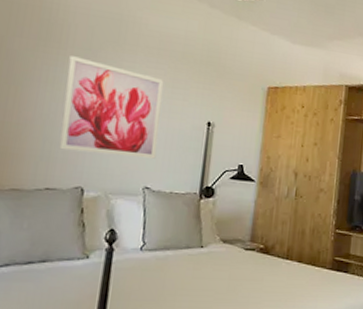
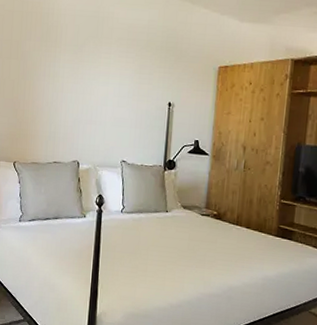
wall art: present [59,56,165,159] -> none [61,52,133,137]

